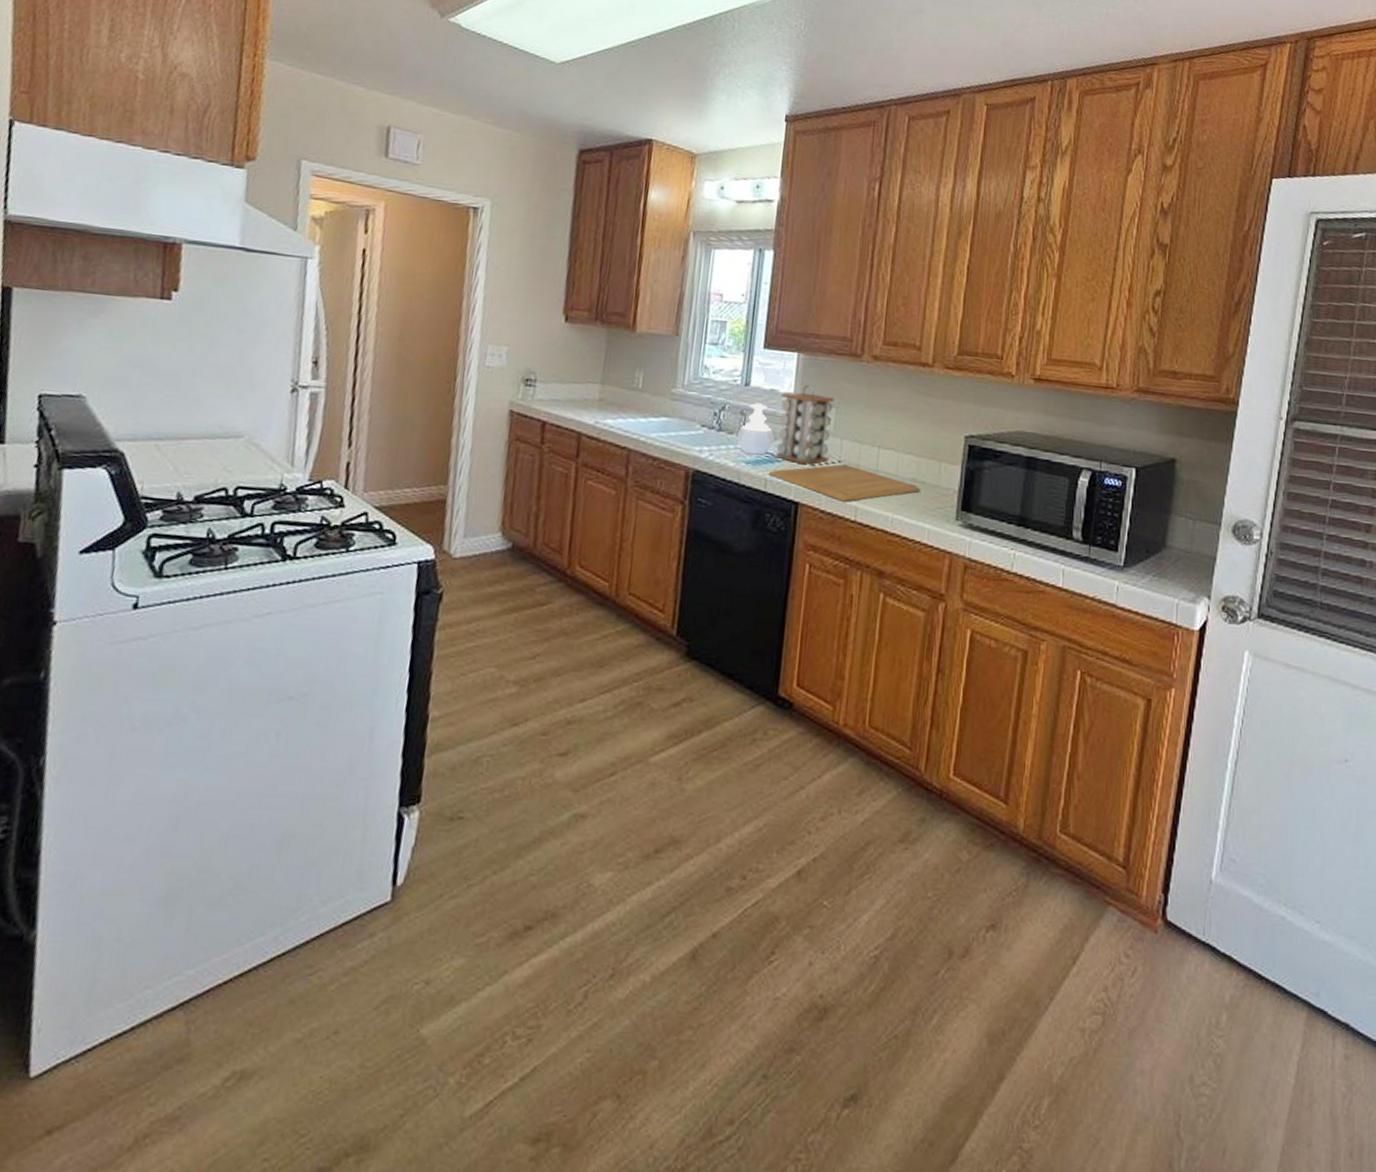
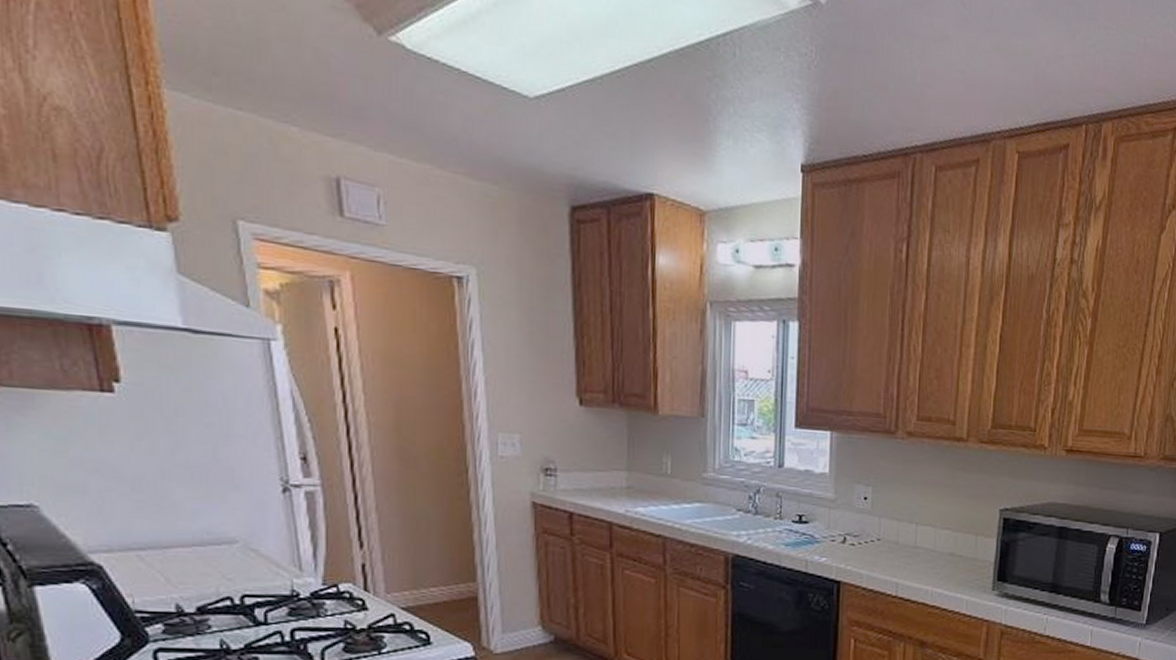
soap dispenser: present [736,403,775,456] -> none [774,484,813,538]
chopping board: present [768,464,920,502] -> none [808,542,958,578]
spice rack: present [776,384,834,464] -> none [815,464,870,544]

